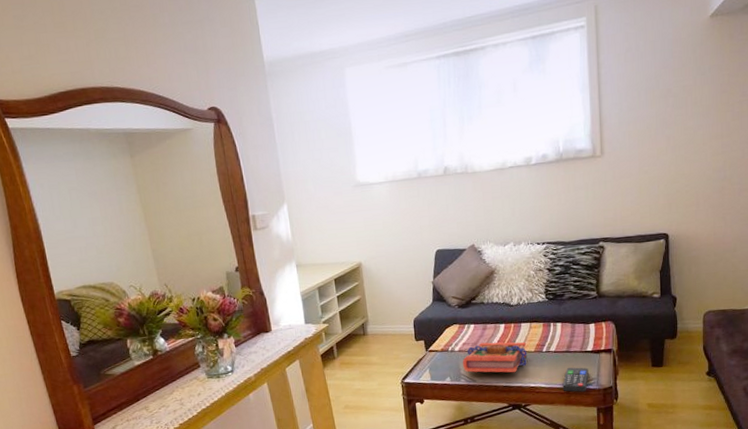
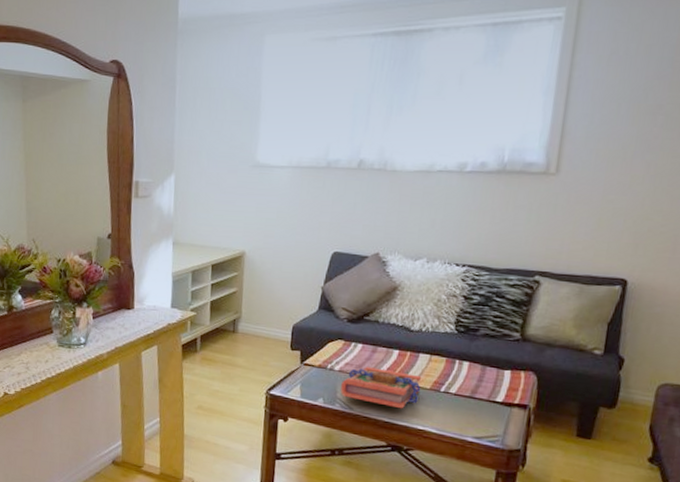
remote control: present [562,367,589,392] -> none [457,416,494,449]

